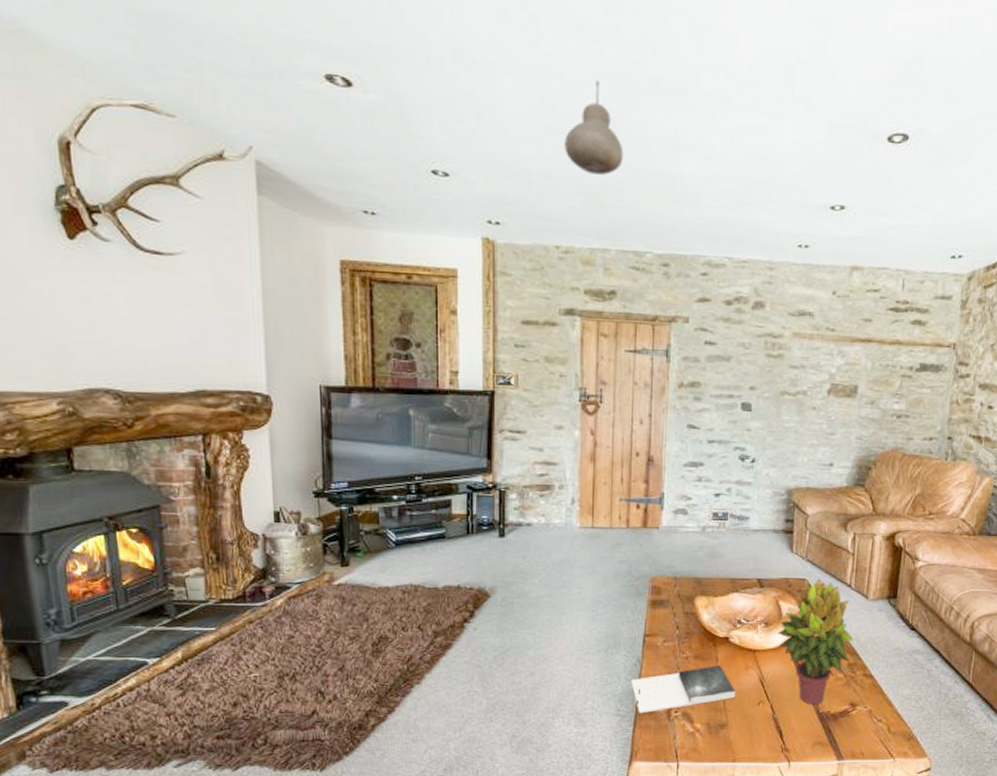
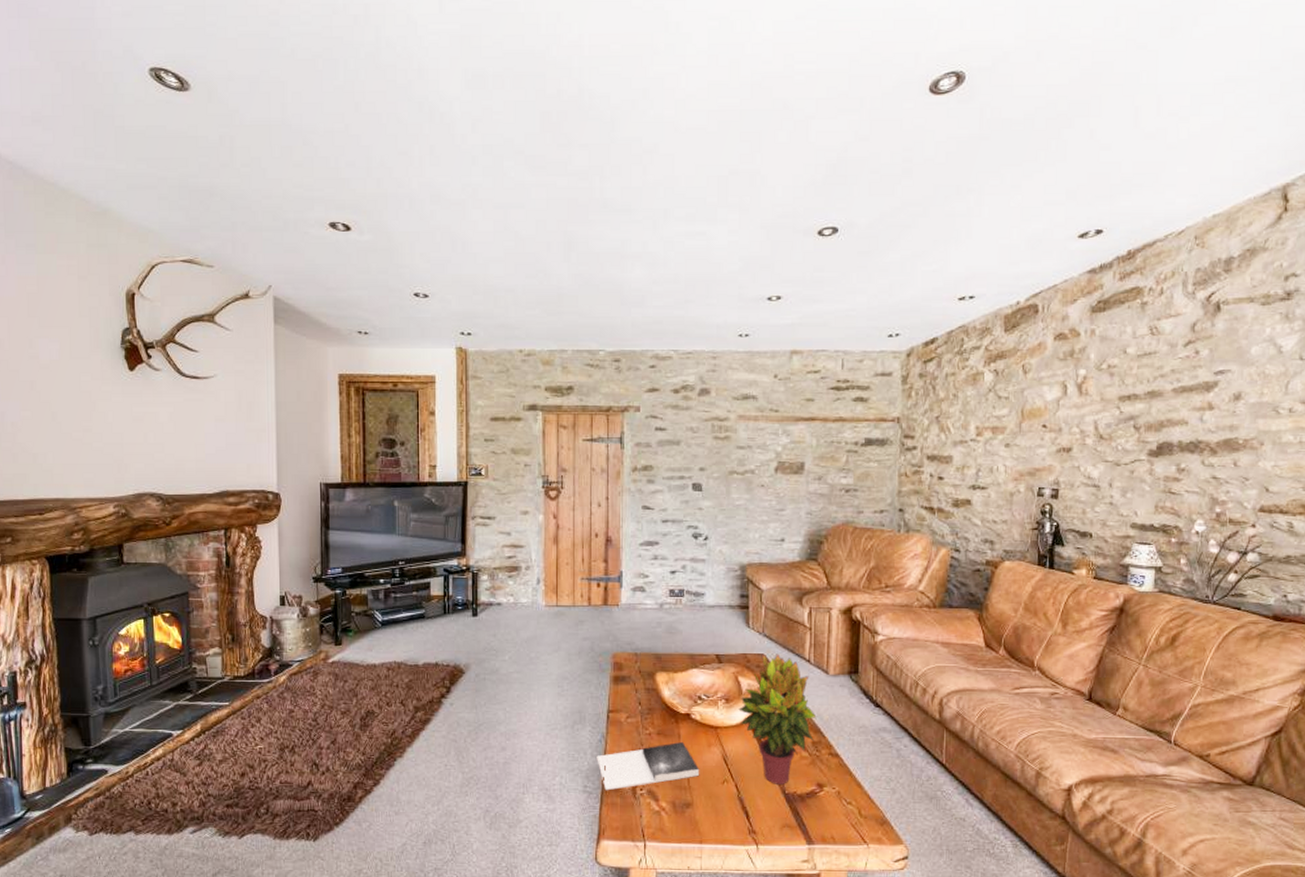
pendant light: present [564,80,624,175] -> none [525,206,577,286]

